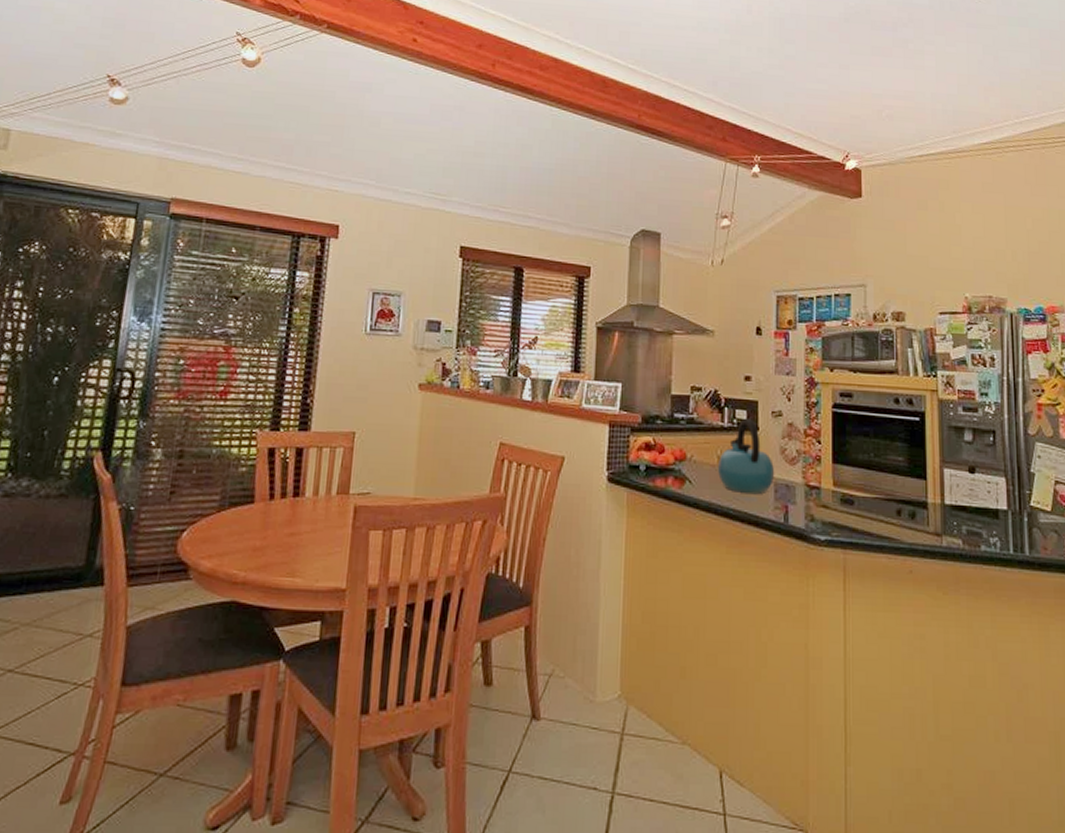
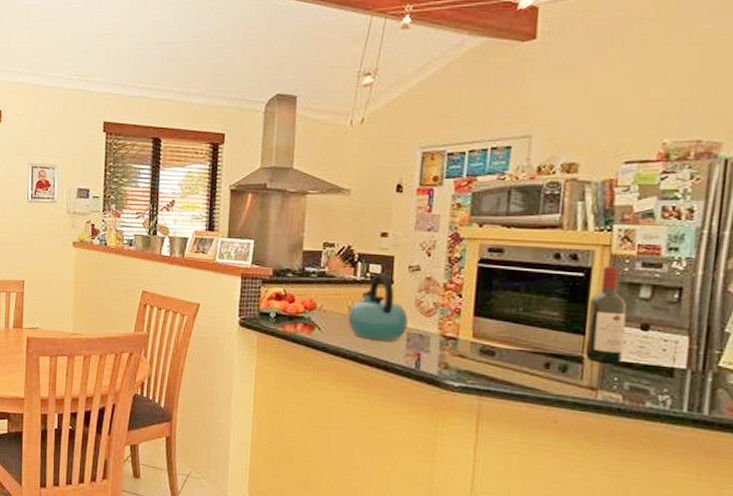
wine bottle: none [926,411,958,508] -> present [584,266,628,364]

